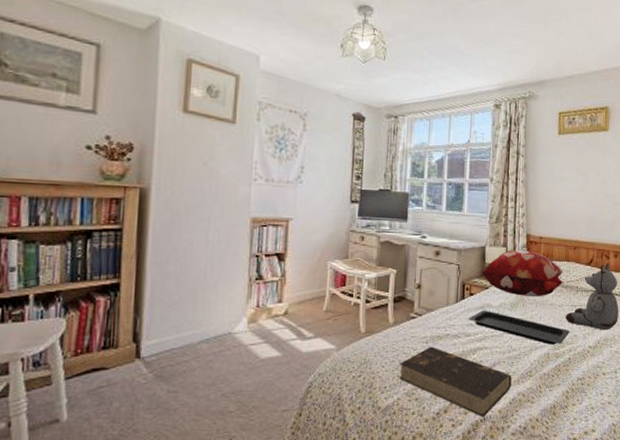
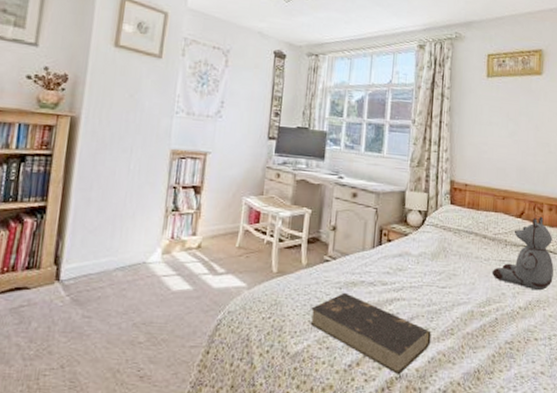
serving tray: present [468,310,571,345] -> none [385,258,498,302]
decorative pillow: present [481,250,564,296] -> none [400,196,491,248]

